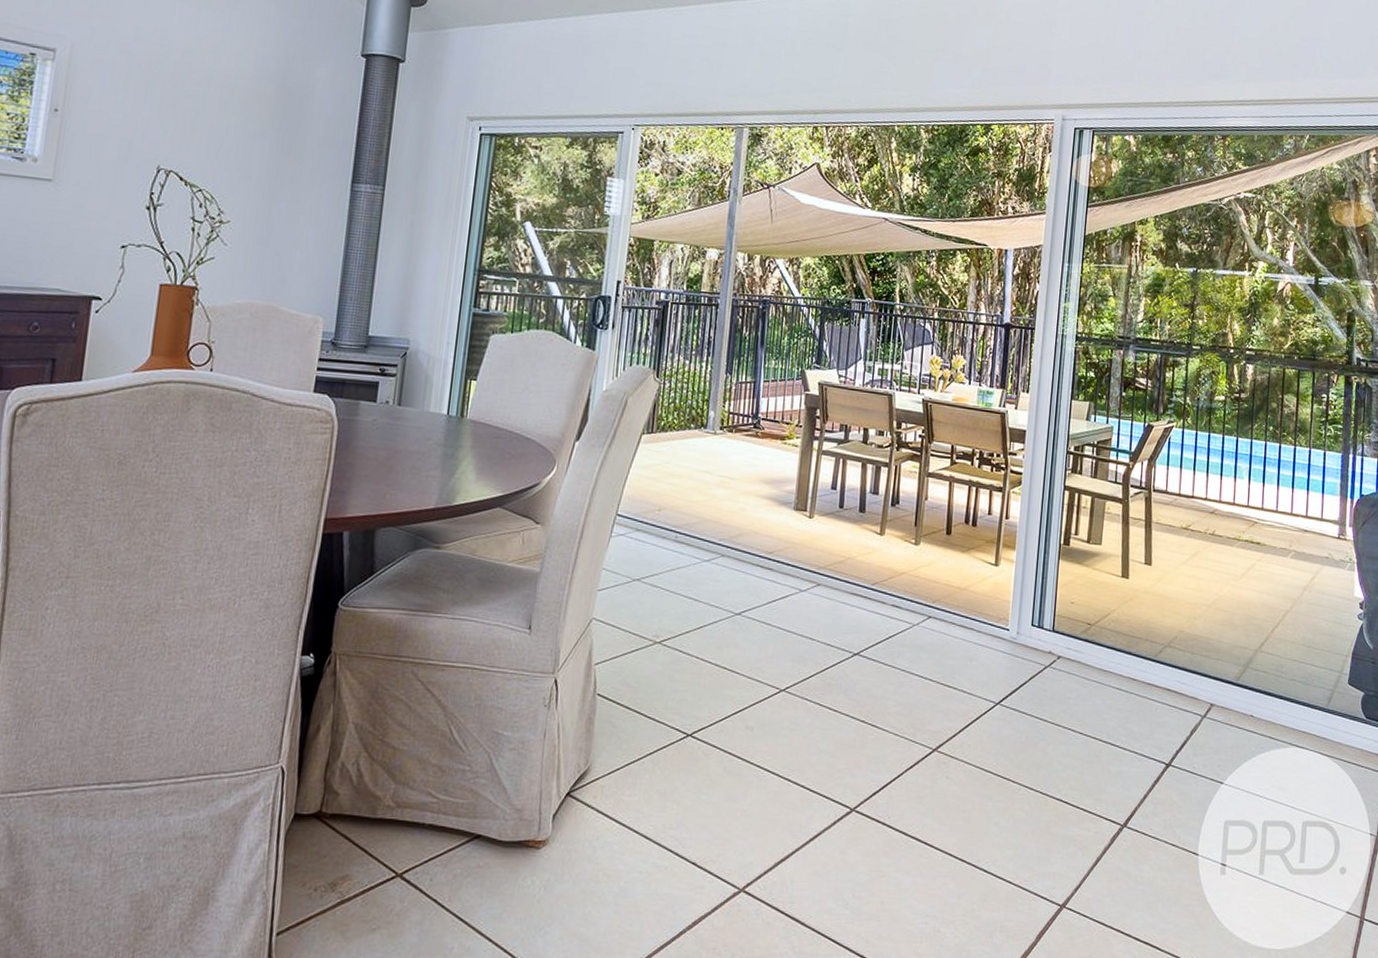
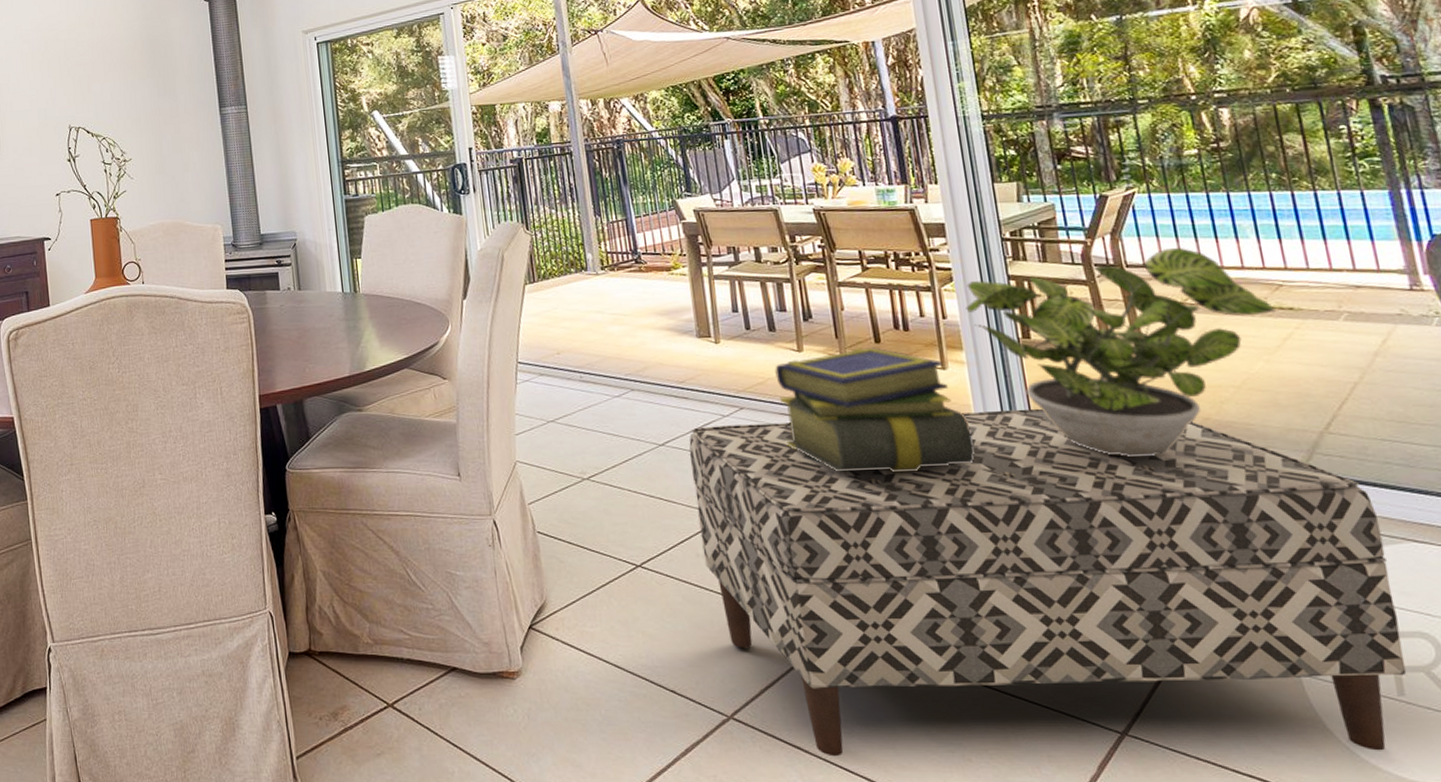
bench: none [752,599,1278,929] -> present [689,408,1407,757]
stack of books: none [850,538,1006,659] -> present [775,347,975,473]
potted plant: none [1026,479,1248,661] -> present [966,247,1276,458]

